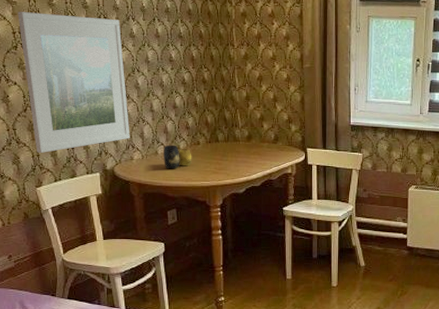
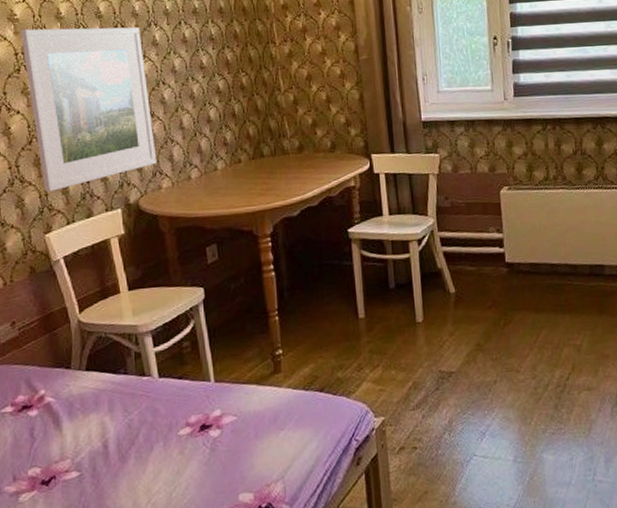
vase: present [164,144,192,170] -> none [198,166,233,196]

